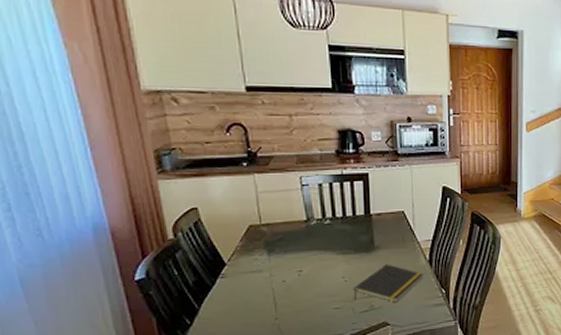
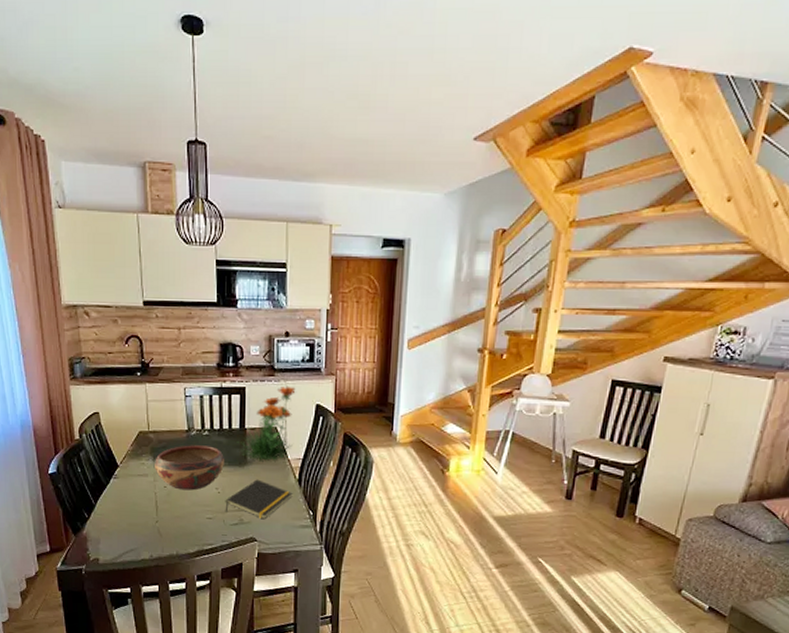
decorative bowl: none [270,234,350,283] -> present [155,445,224,491]
flower plant: none [362,170,421,246] -> present [237,385,296,462]

